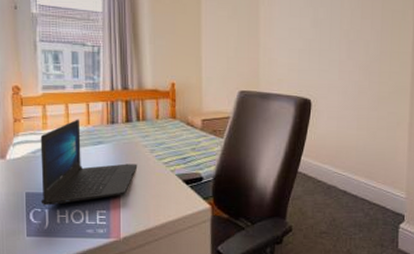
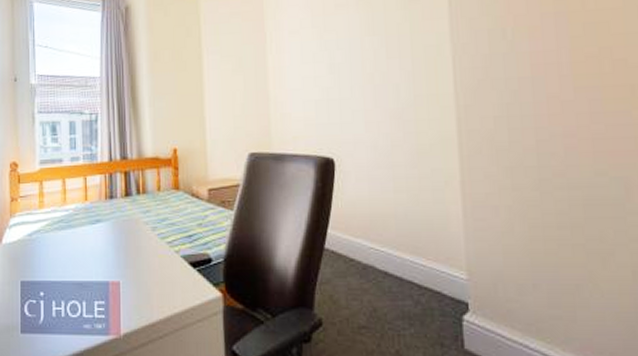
laptop: present [40,119,138,206] -> none [36,195,139,296]

